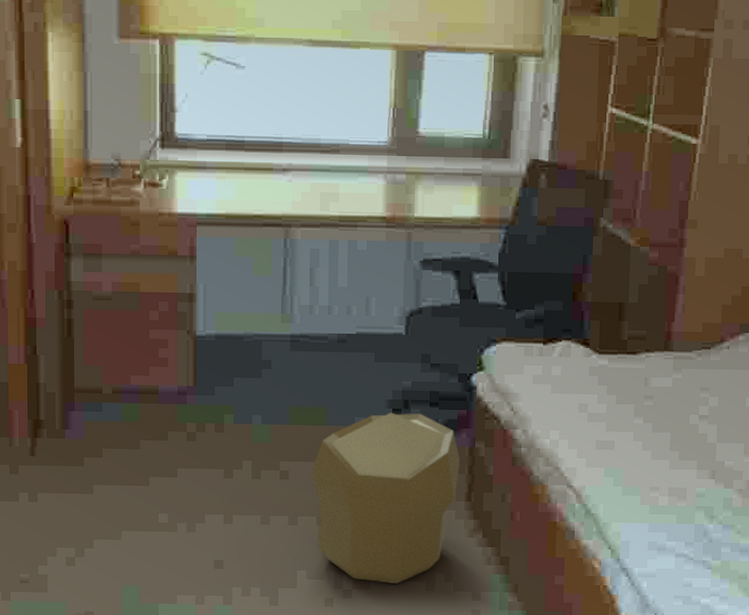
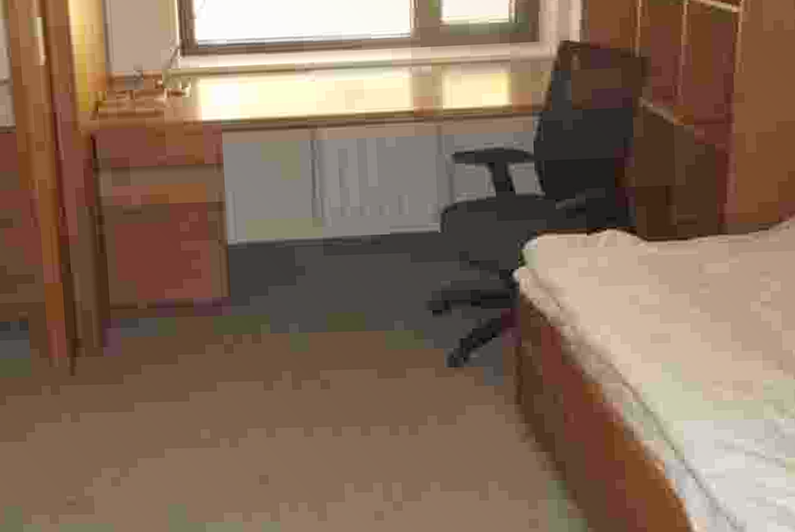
pouf: present [311,412,461,584] -> none [352,314,508,494]

